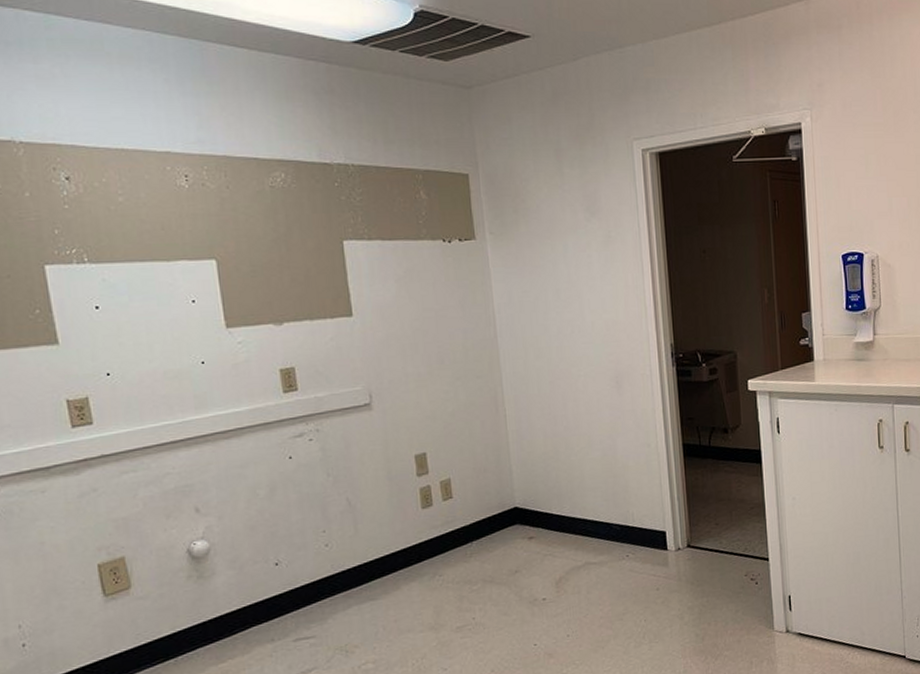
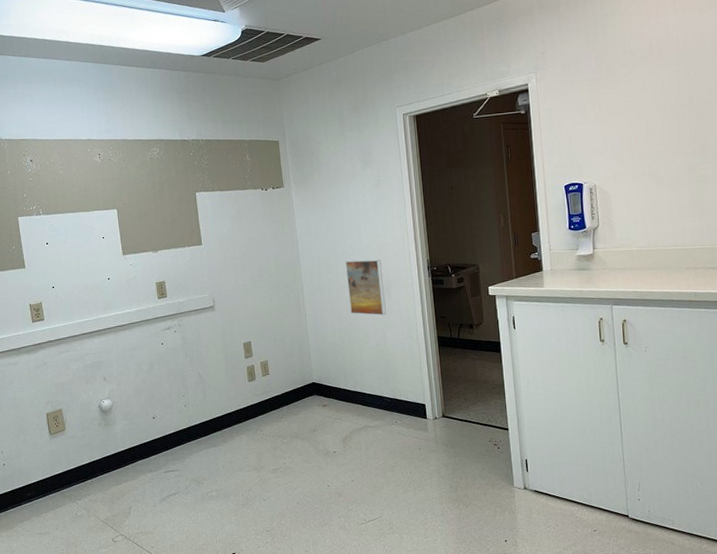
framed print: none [562,342,616,417] -> present [346,259,386,316]

